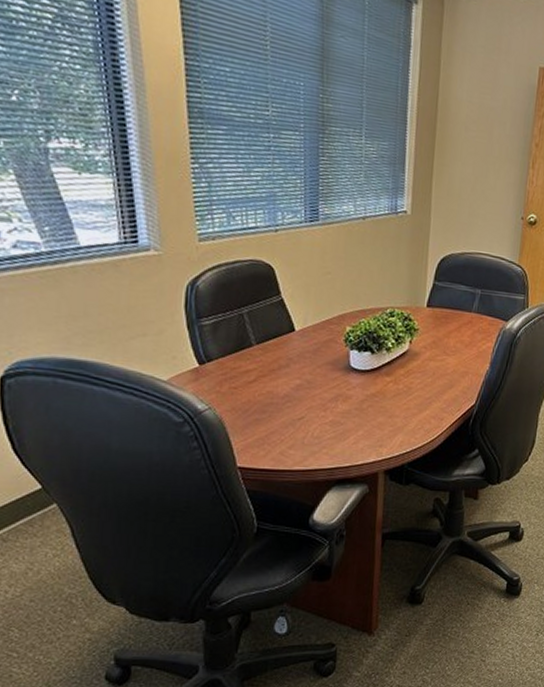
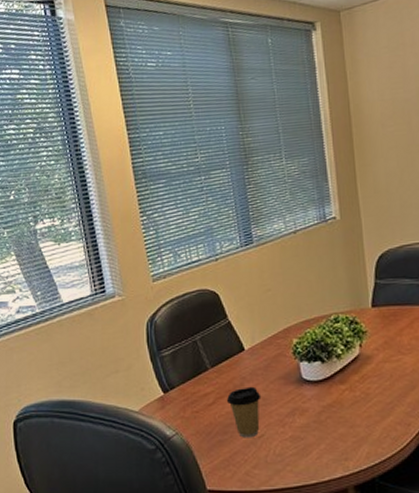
coffee cup: none [270,368,307,419] -> present [227,386,262,438]

